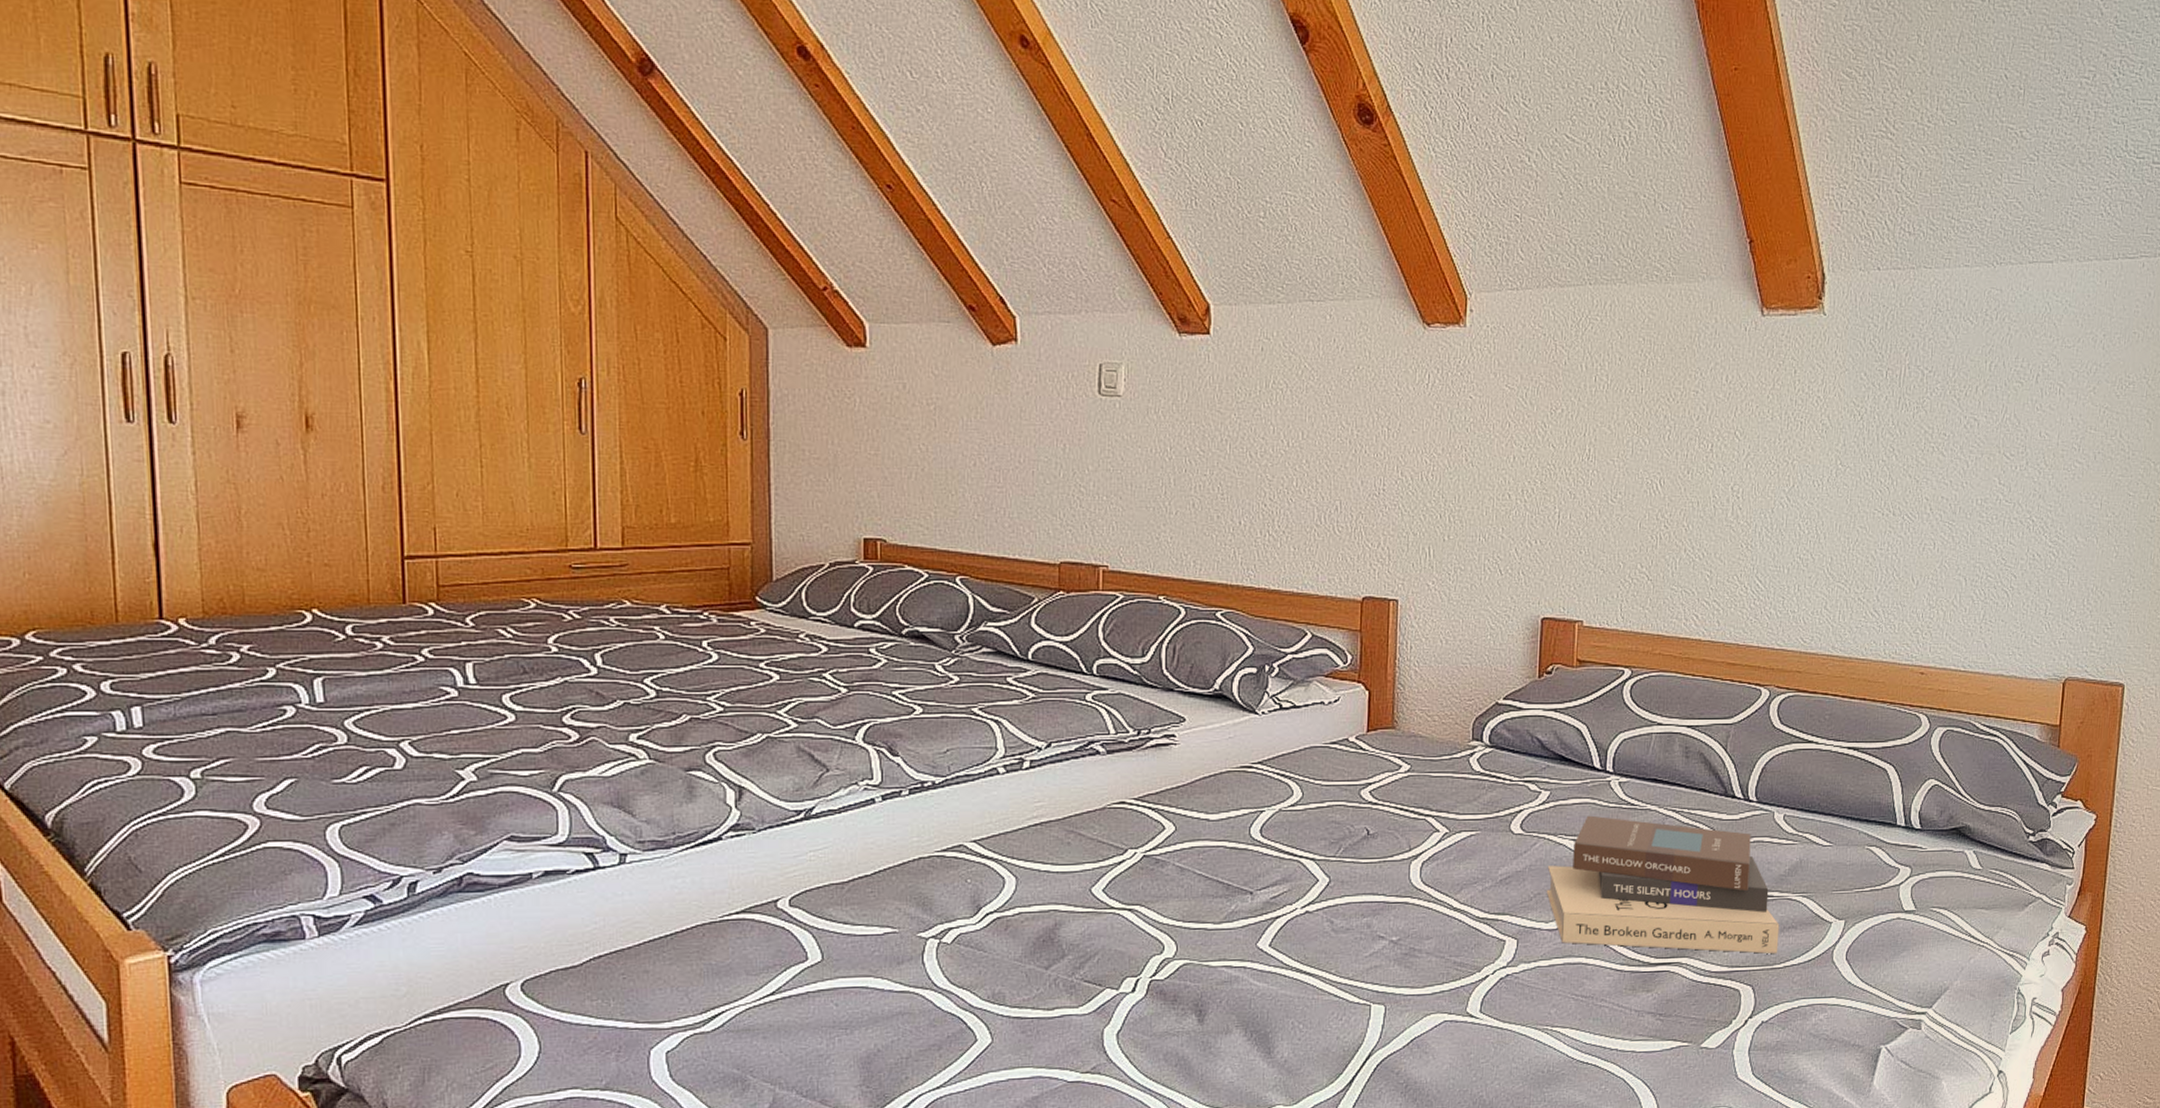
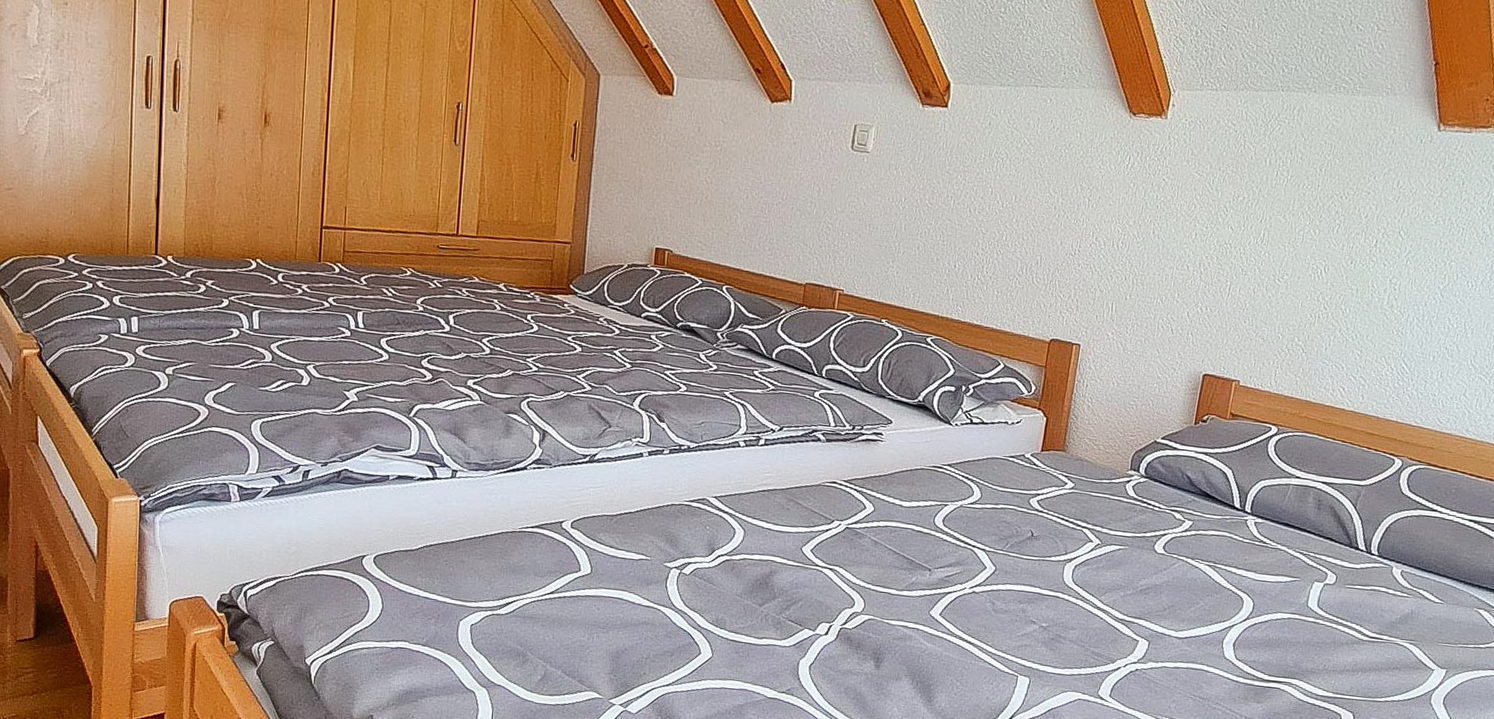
books: present [1546,815,1780,954] -> none [1179,546,1385,689]

